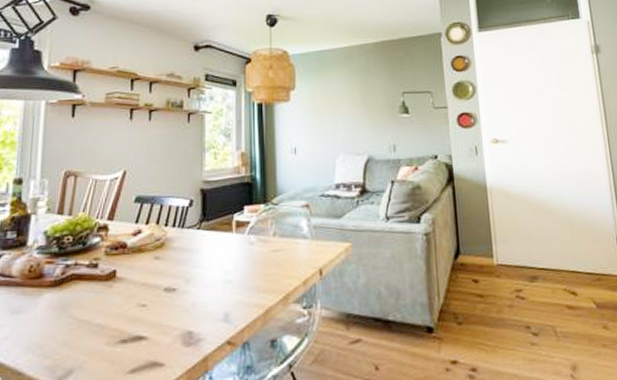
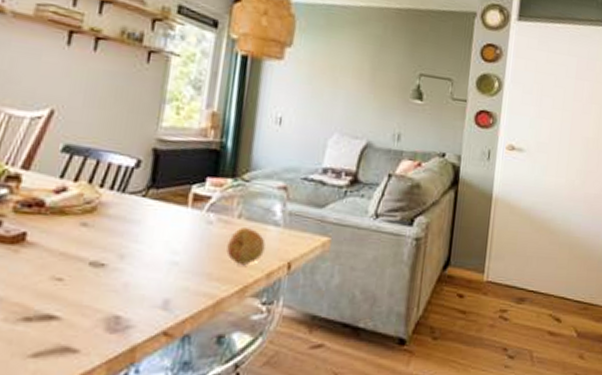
fruit: none [268,244,298,276] -> present [226,227,265,264]

